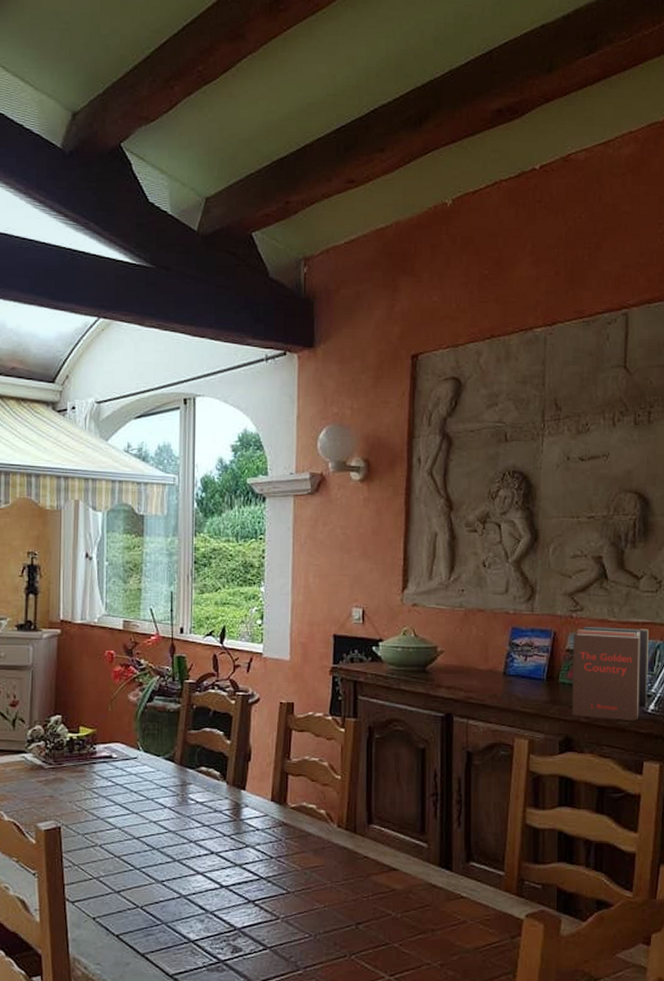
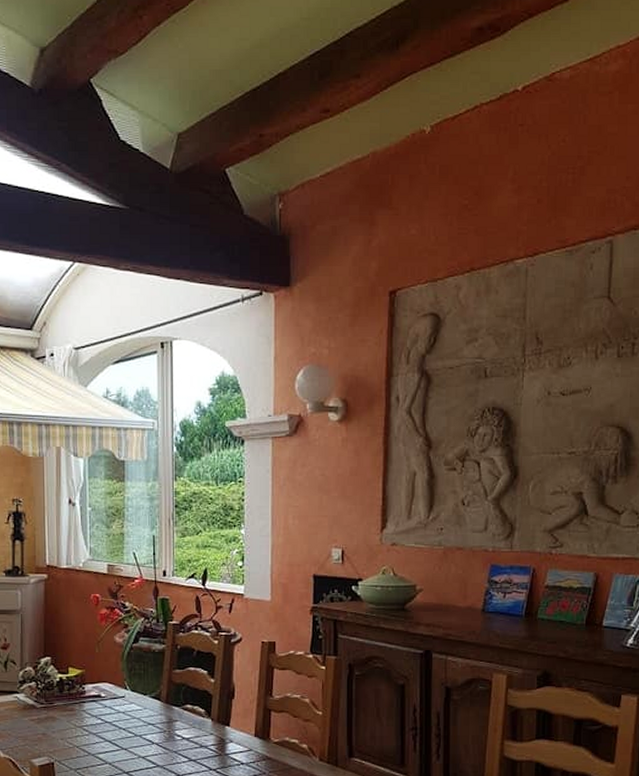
books: present [572,626,649,722] -> none [550,562,629,656]

